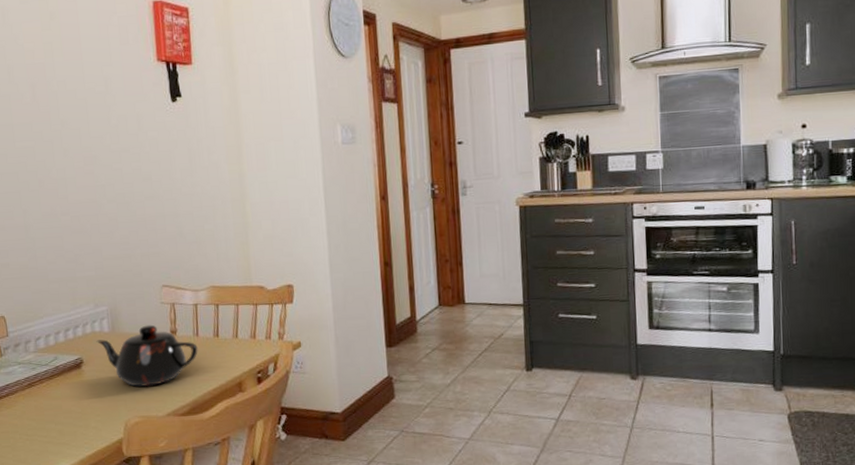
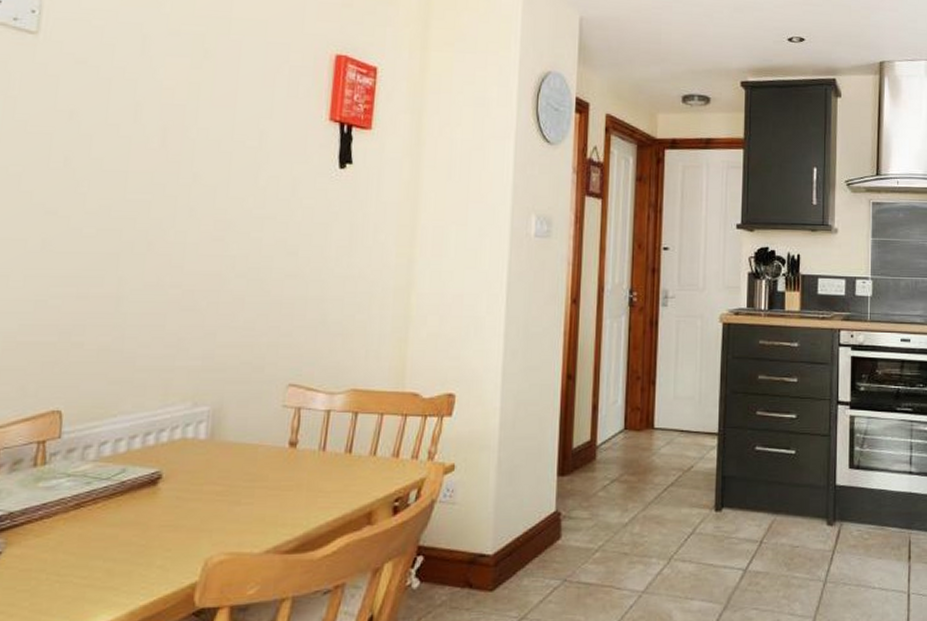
teapot: present [96,324,198,387] -> none [185,433,322,514]

